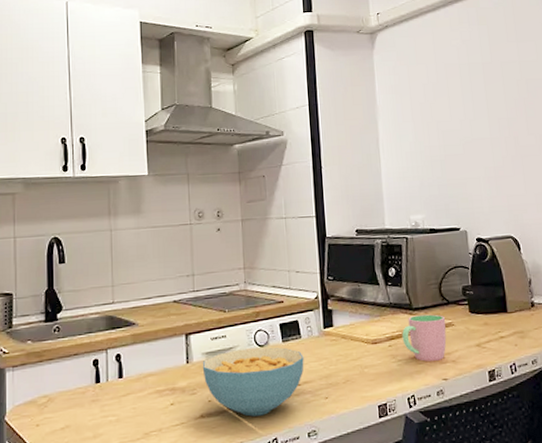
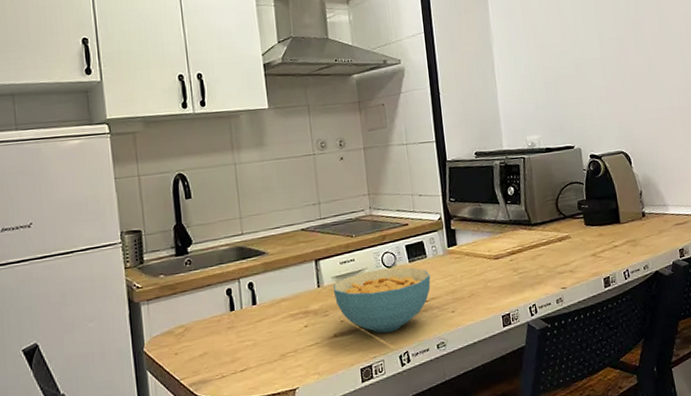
cup: present [402,314,447,362] -> none [522,228,564,273]

